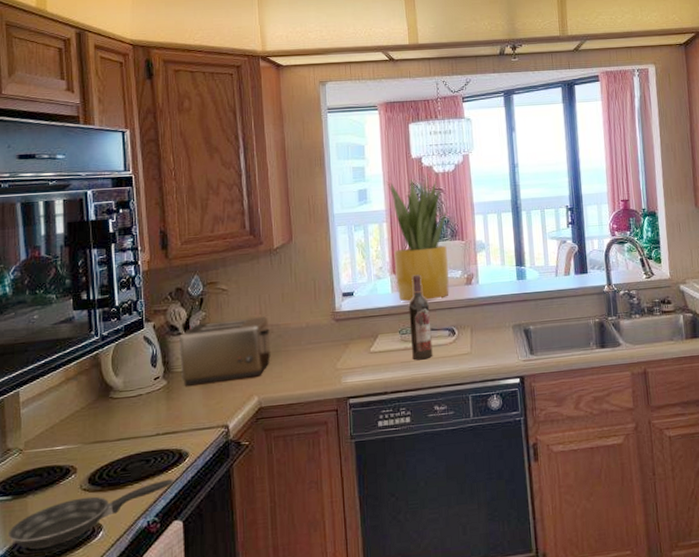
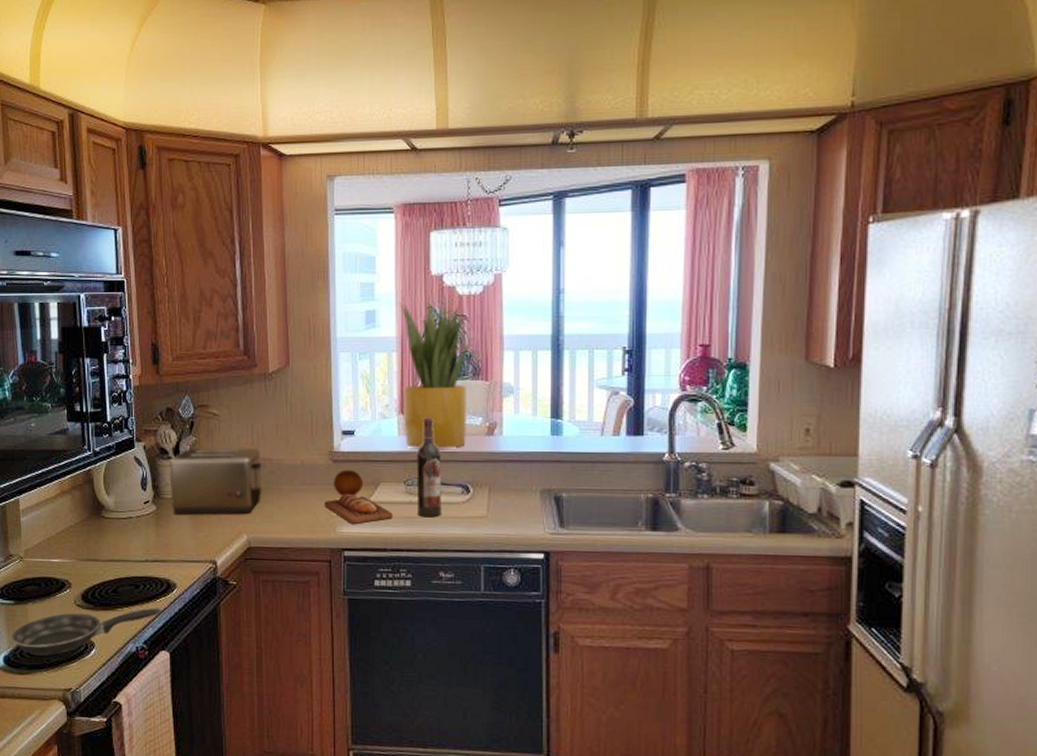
bread loaf: none [329,347,391,375] -> present [324,493,393,525]
fruit: none [337,326,364,350] -> present [334,469,364,496]

